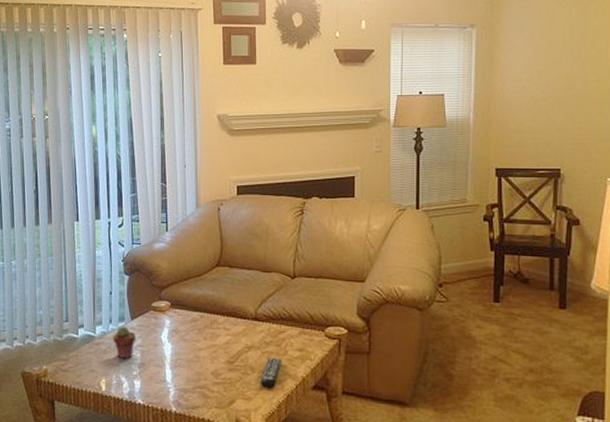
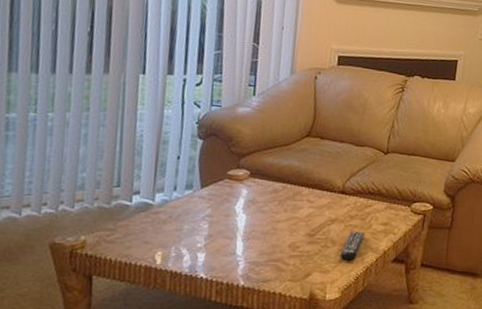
potted succulent: present [113,326,137,359] -> none [175,194,206,230]

